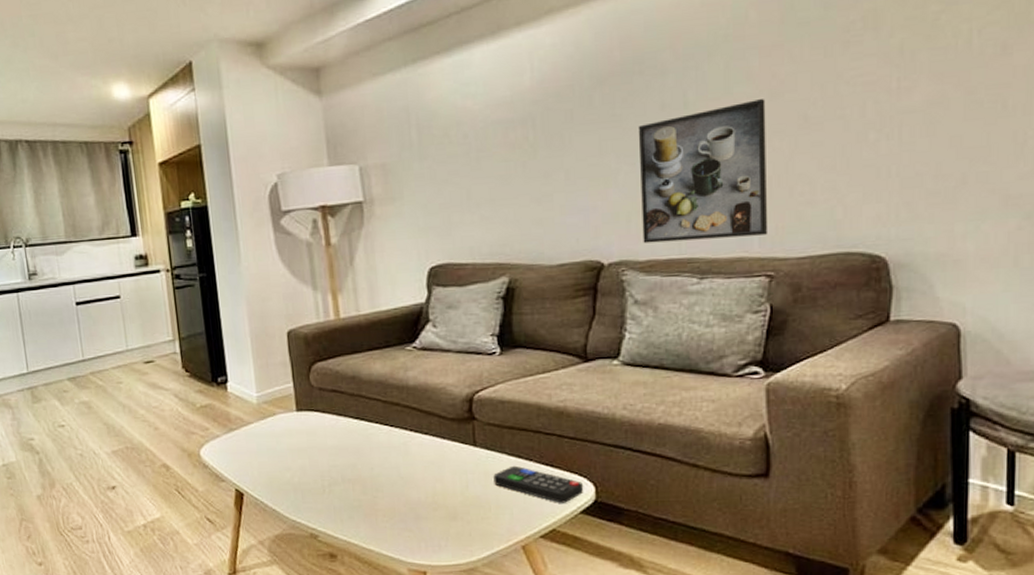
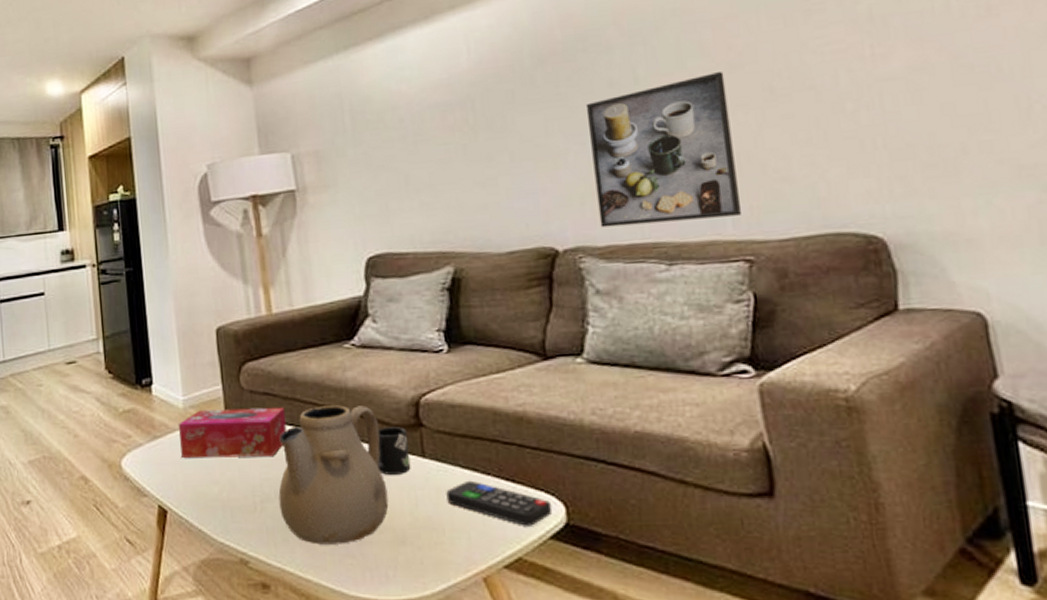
tissue box: none [252,402,353,448] -> present [178,406,287,459]
teapot: none [345,401,443,521] -> present [278,405,389,545]
mug: none [434,420,464,461] -> present [377,427,411,475]

